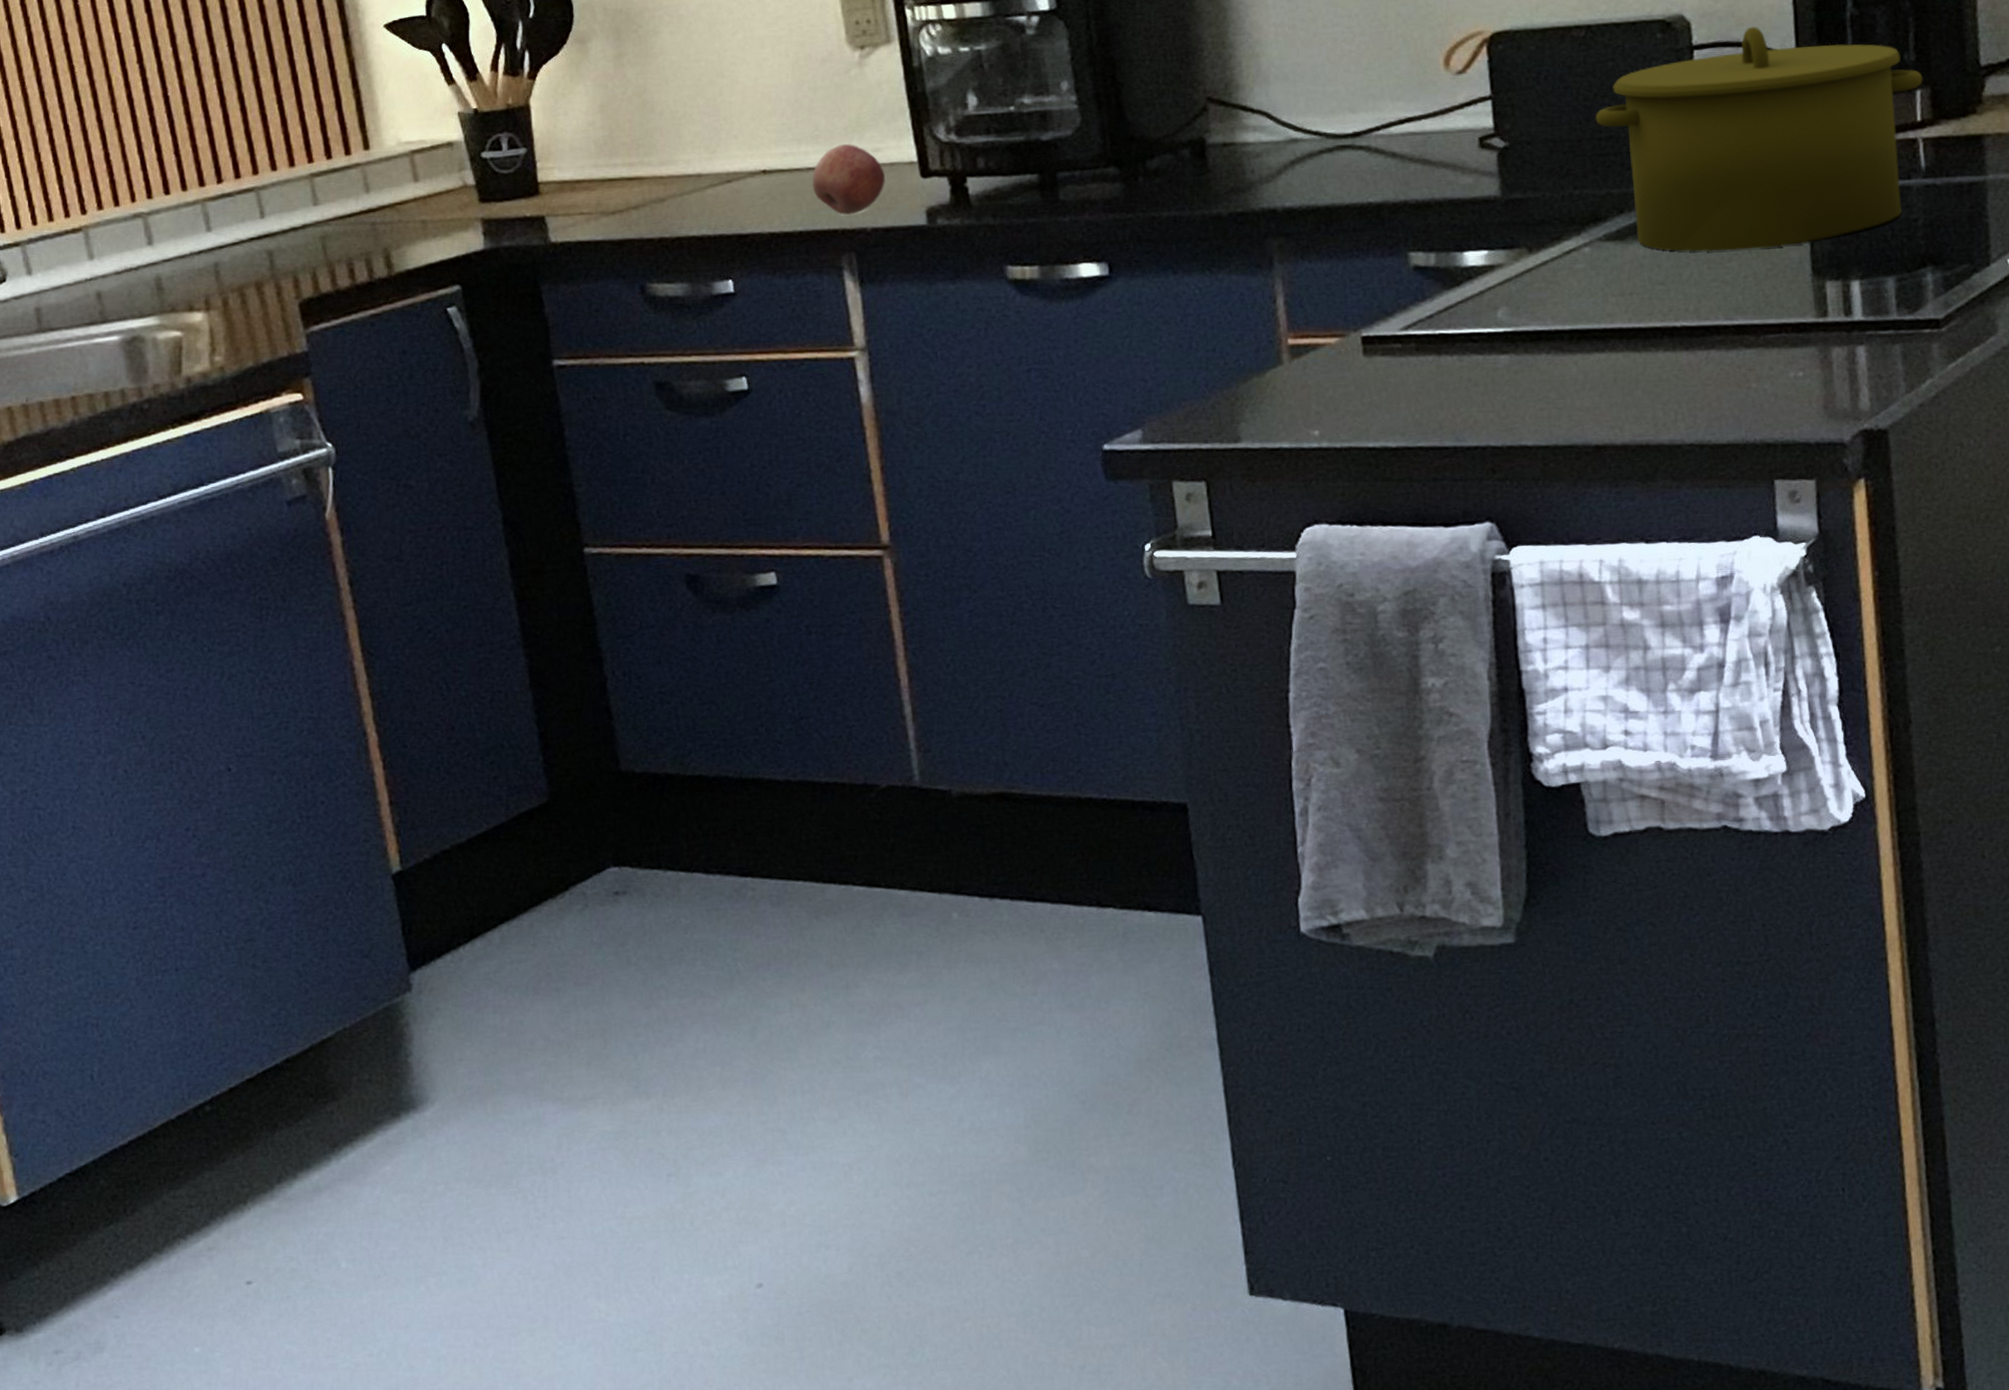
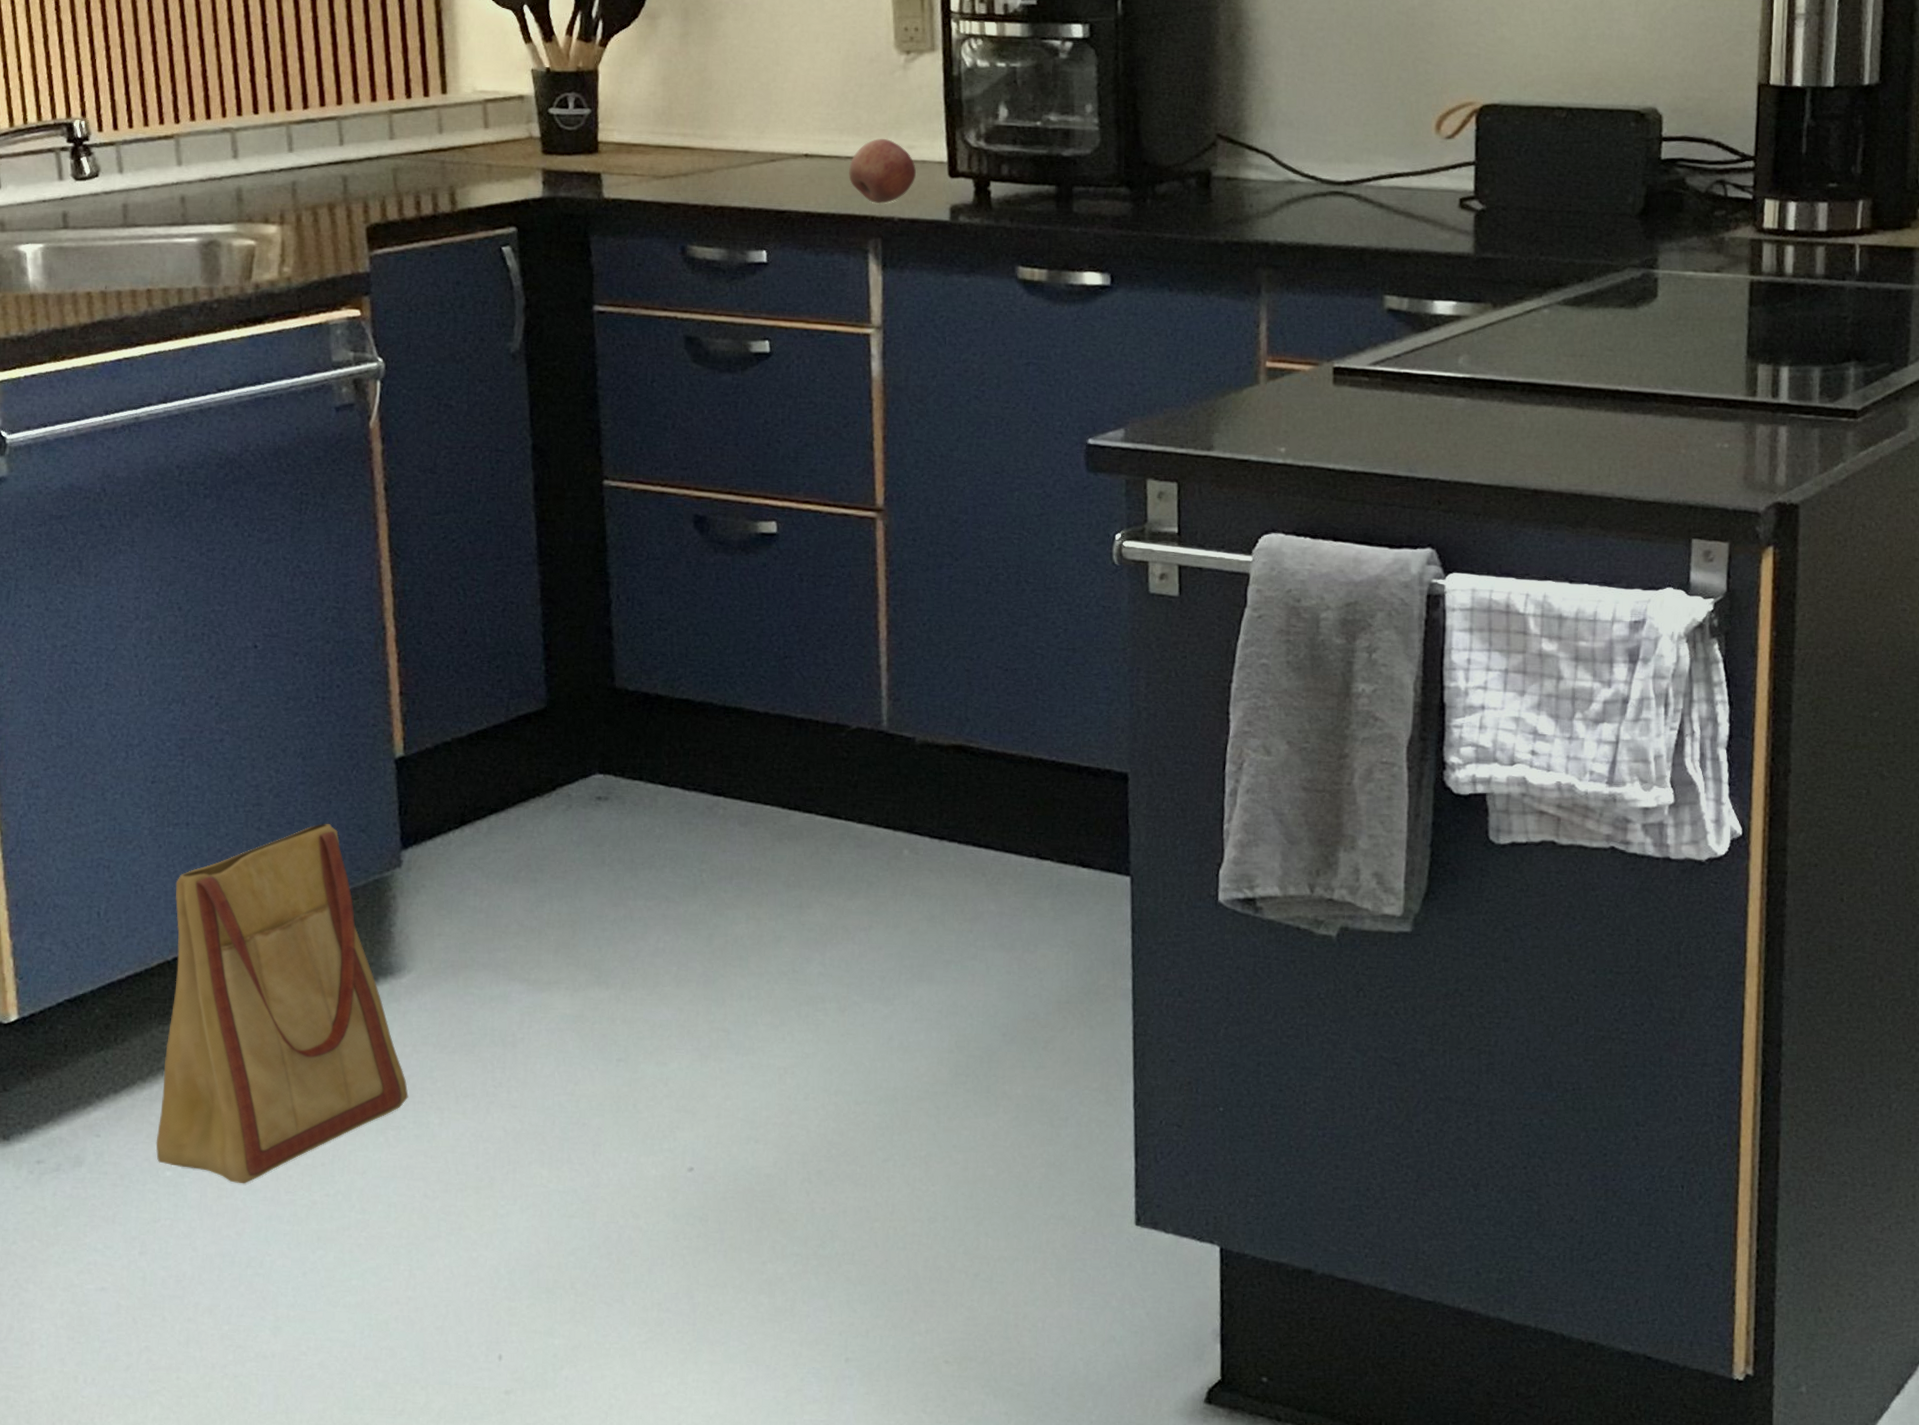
shopping bag: none [171,952,446,1352] -> present [155,823,409,1183]
cooking pot: present [1595,26,1923,252] -> none [1567,126,1866,329]

